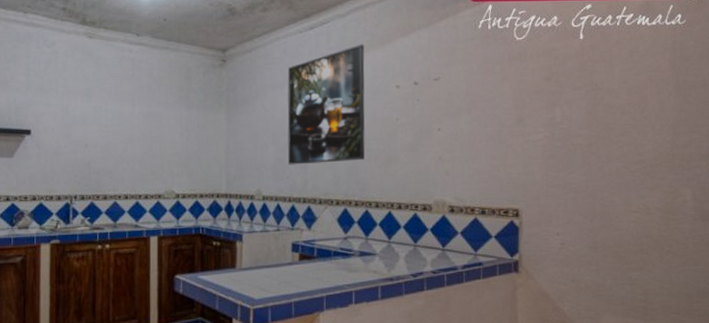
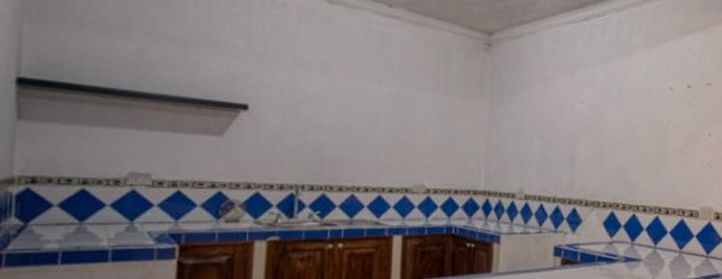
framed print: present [287,44,365,165] -> none [555,41,639,163]

